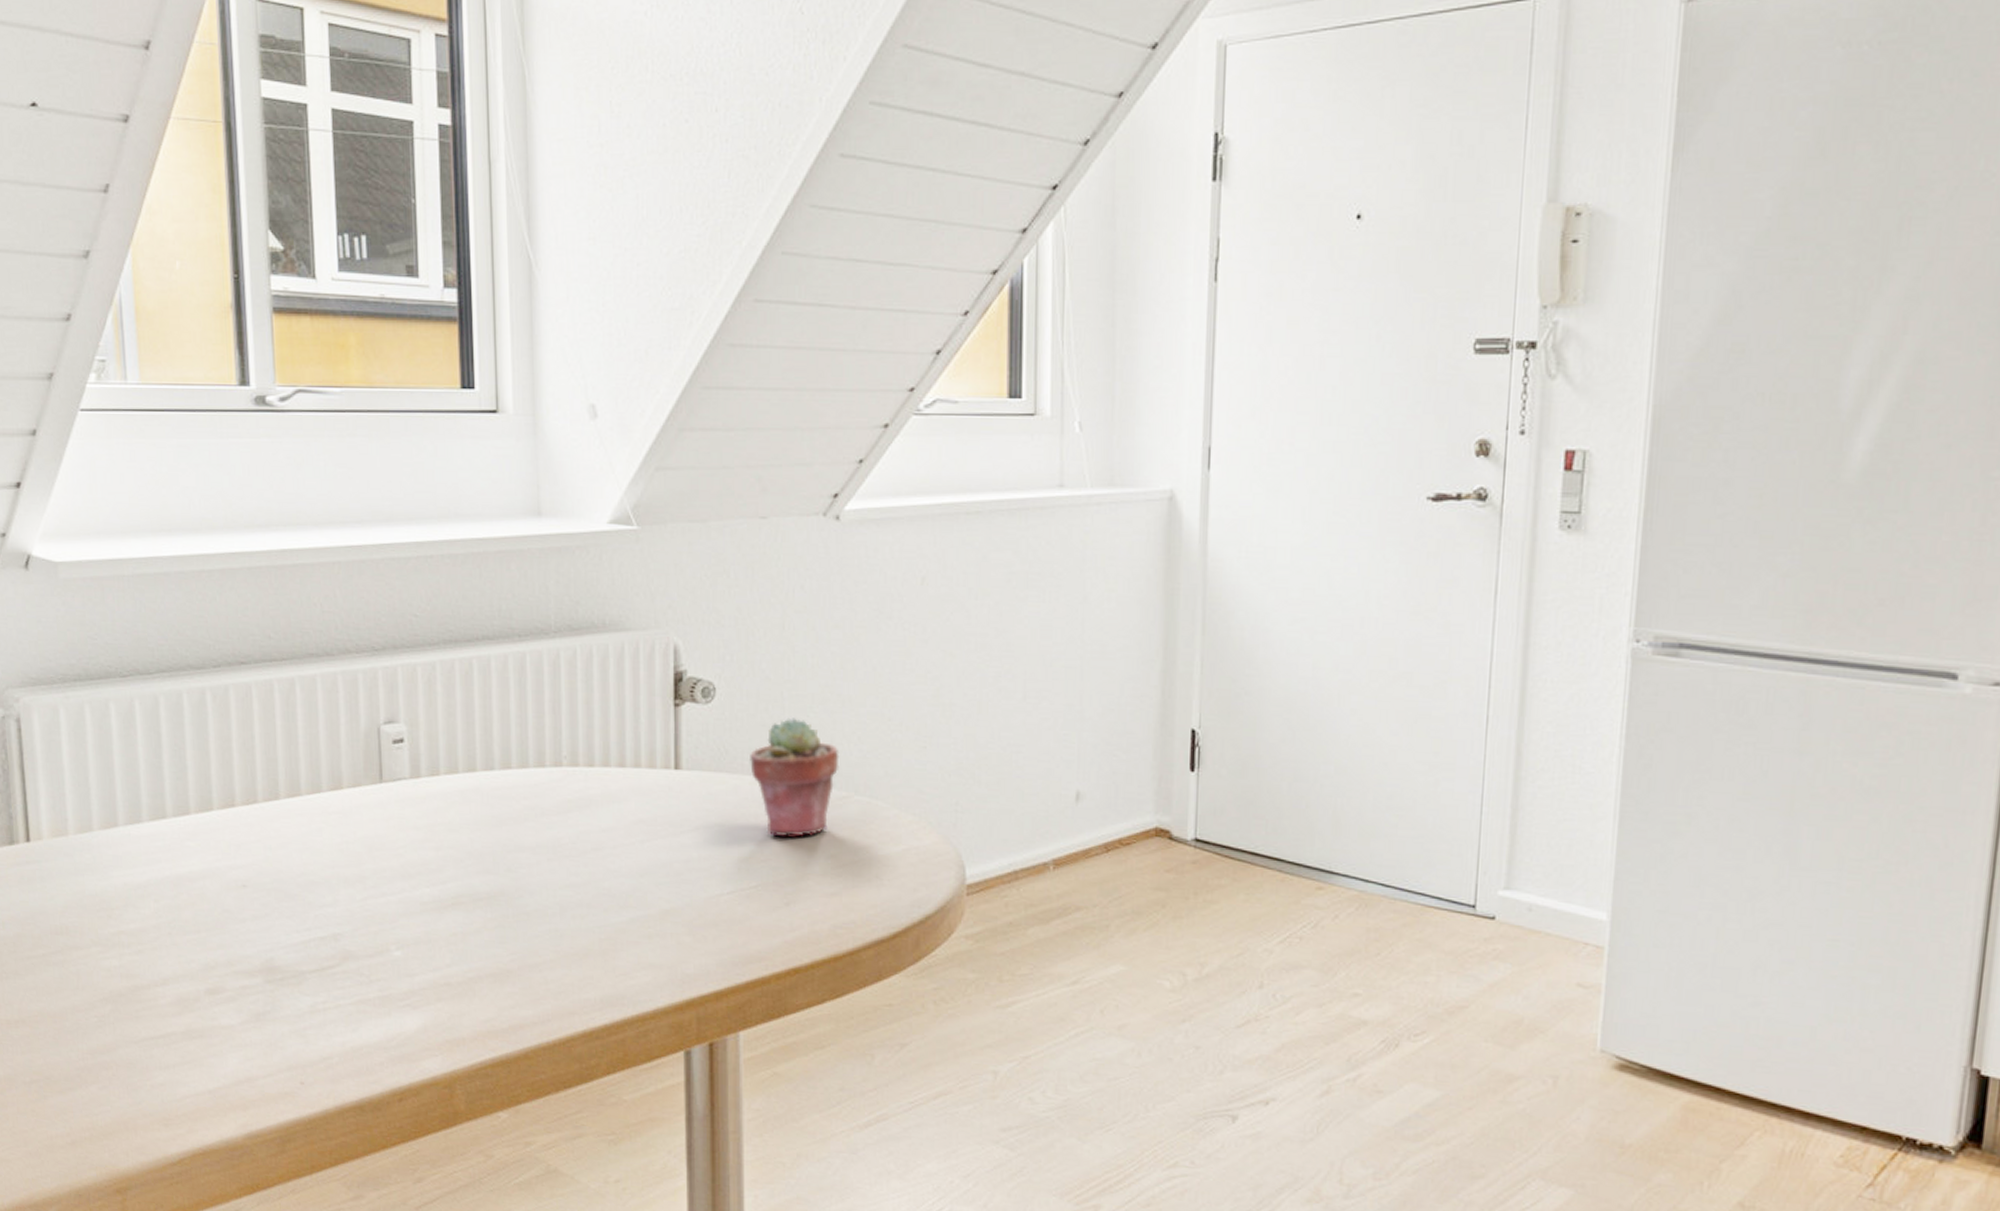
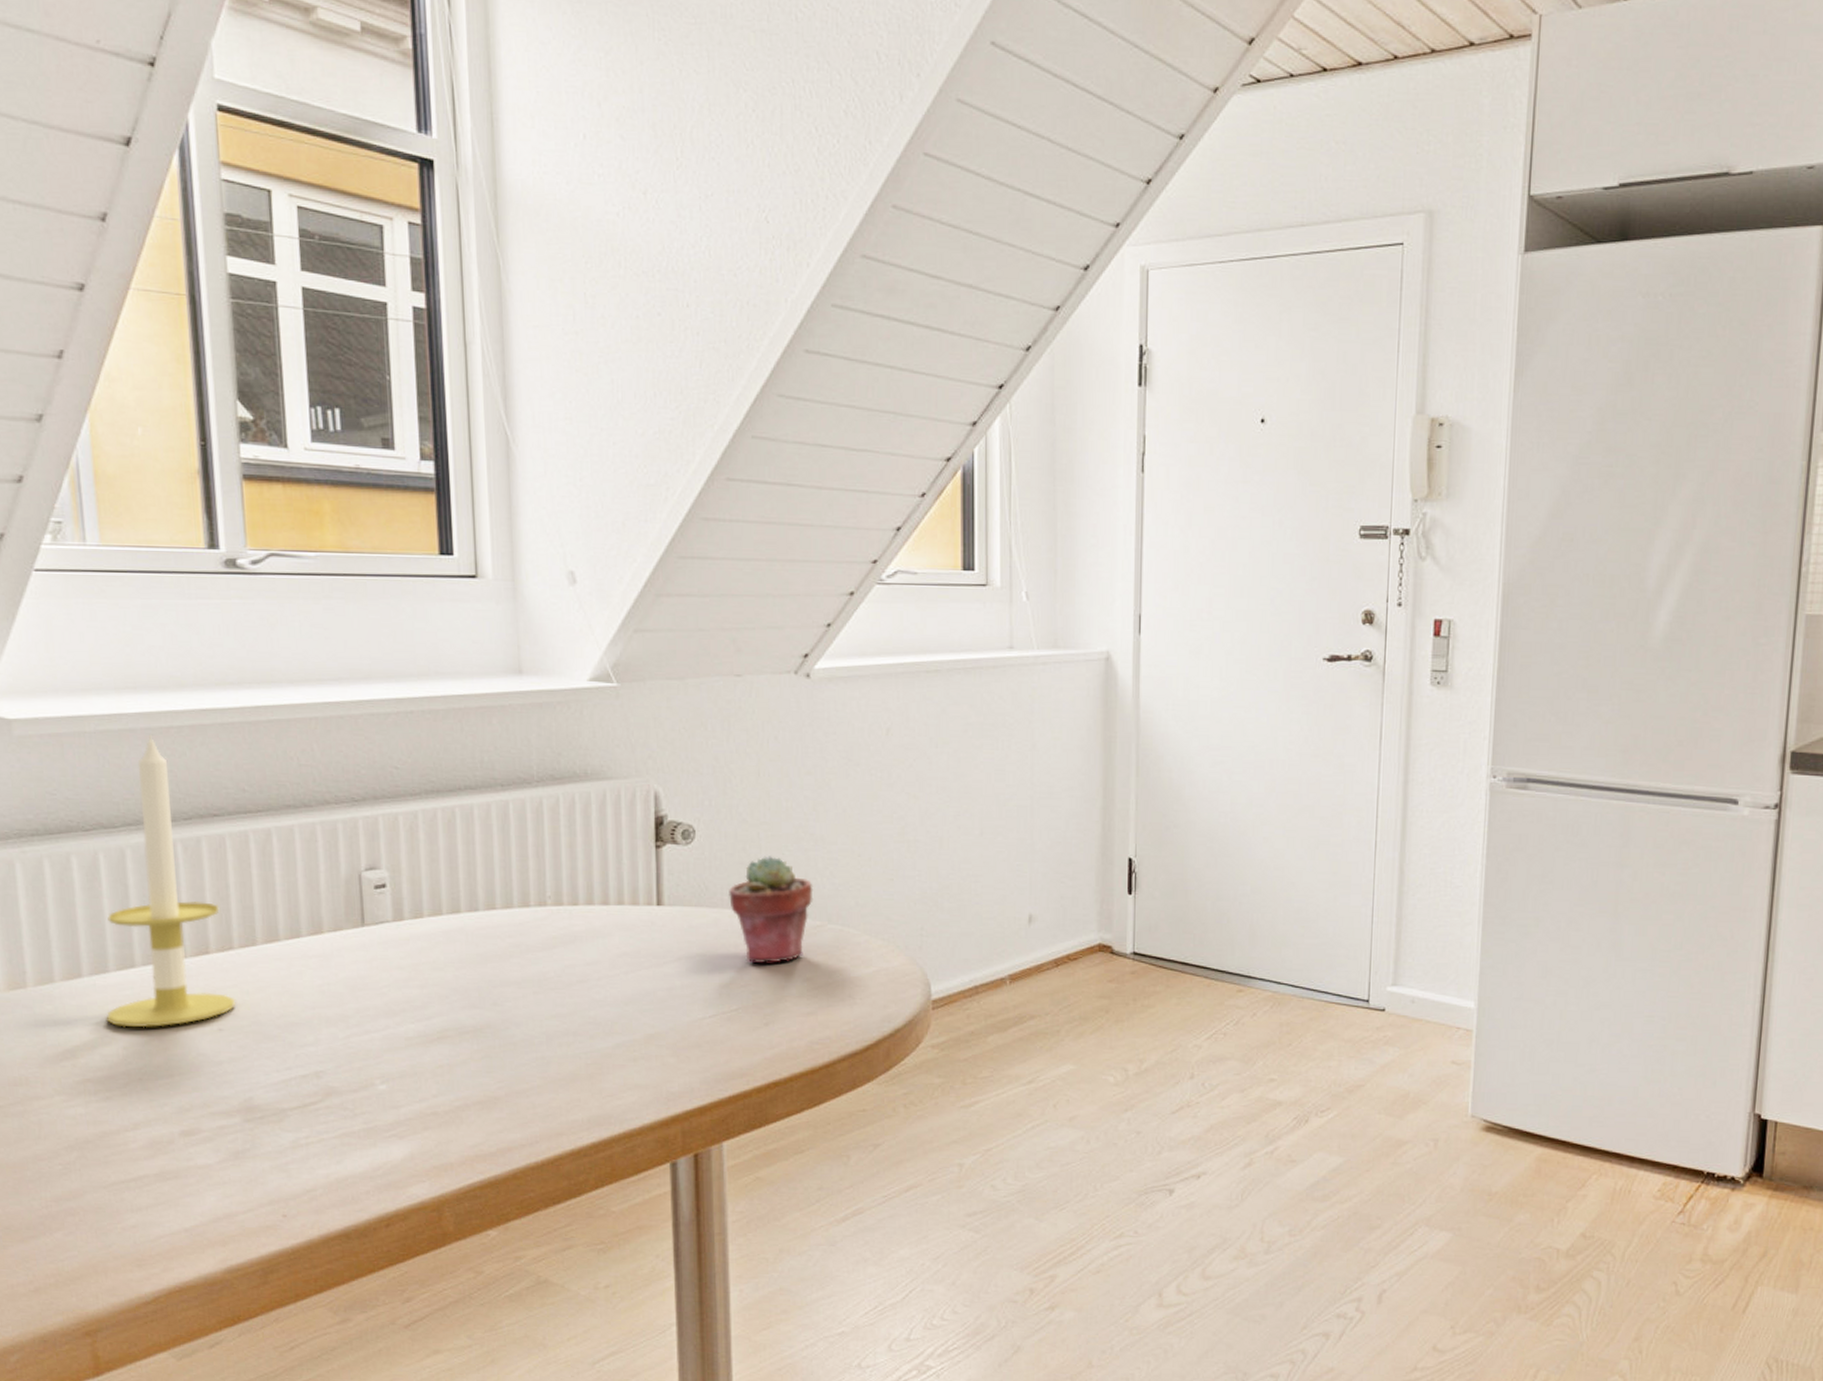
candle: none [139,578,259,881] -> present [106,734,236,1028]

